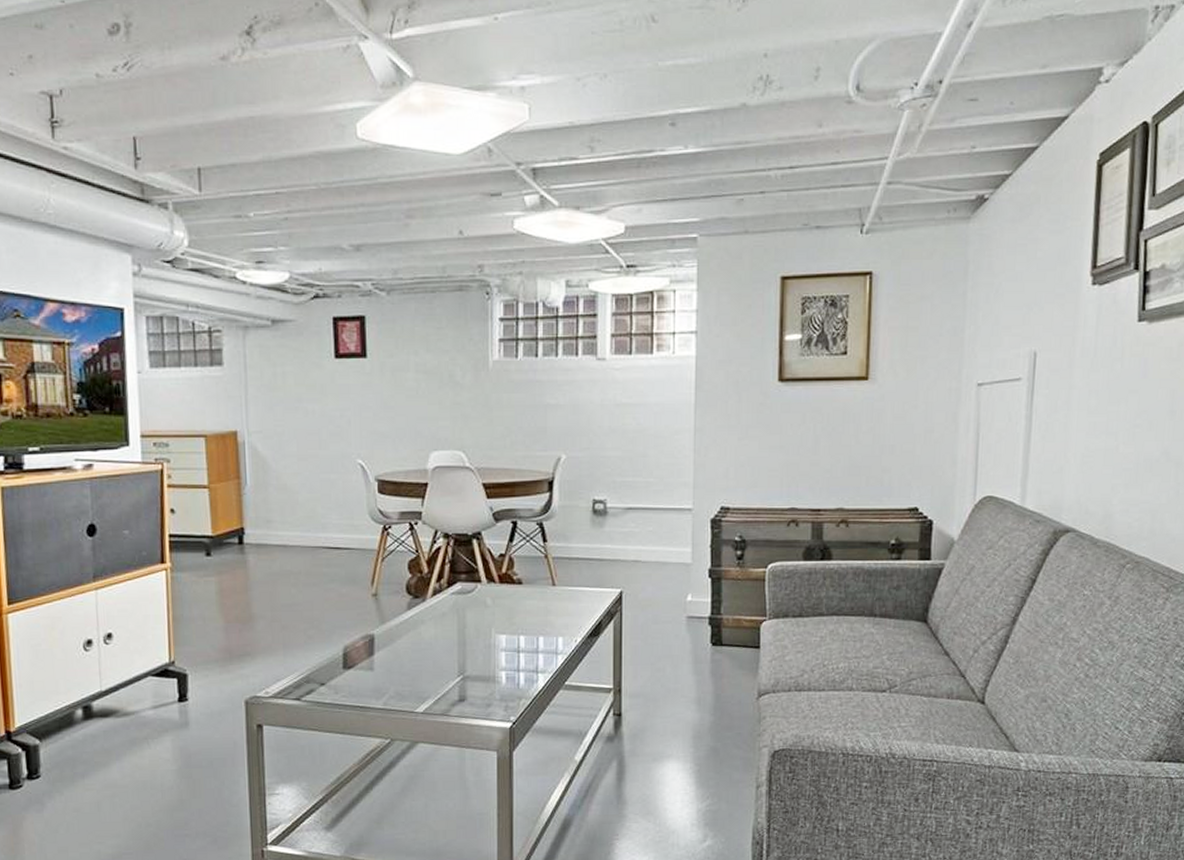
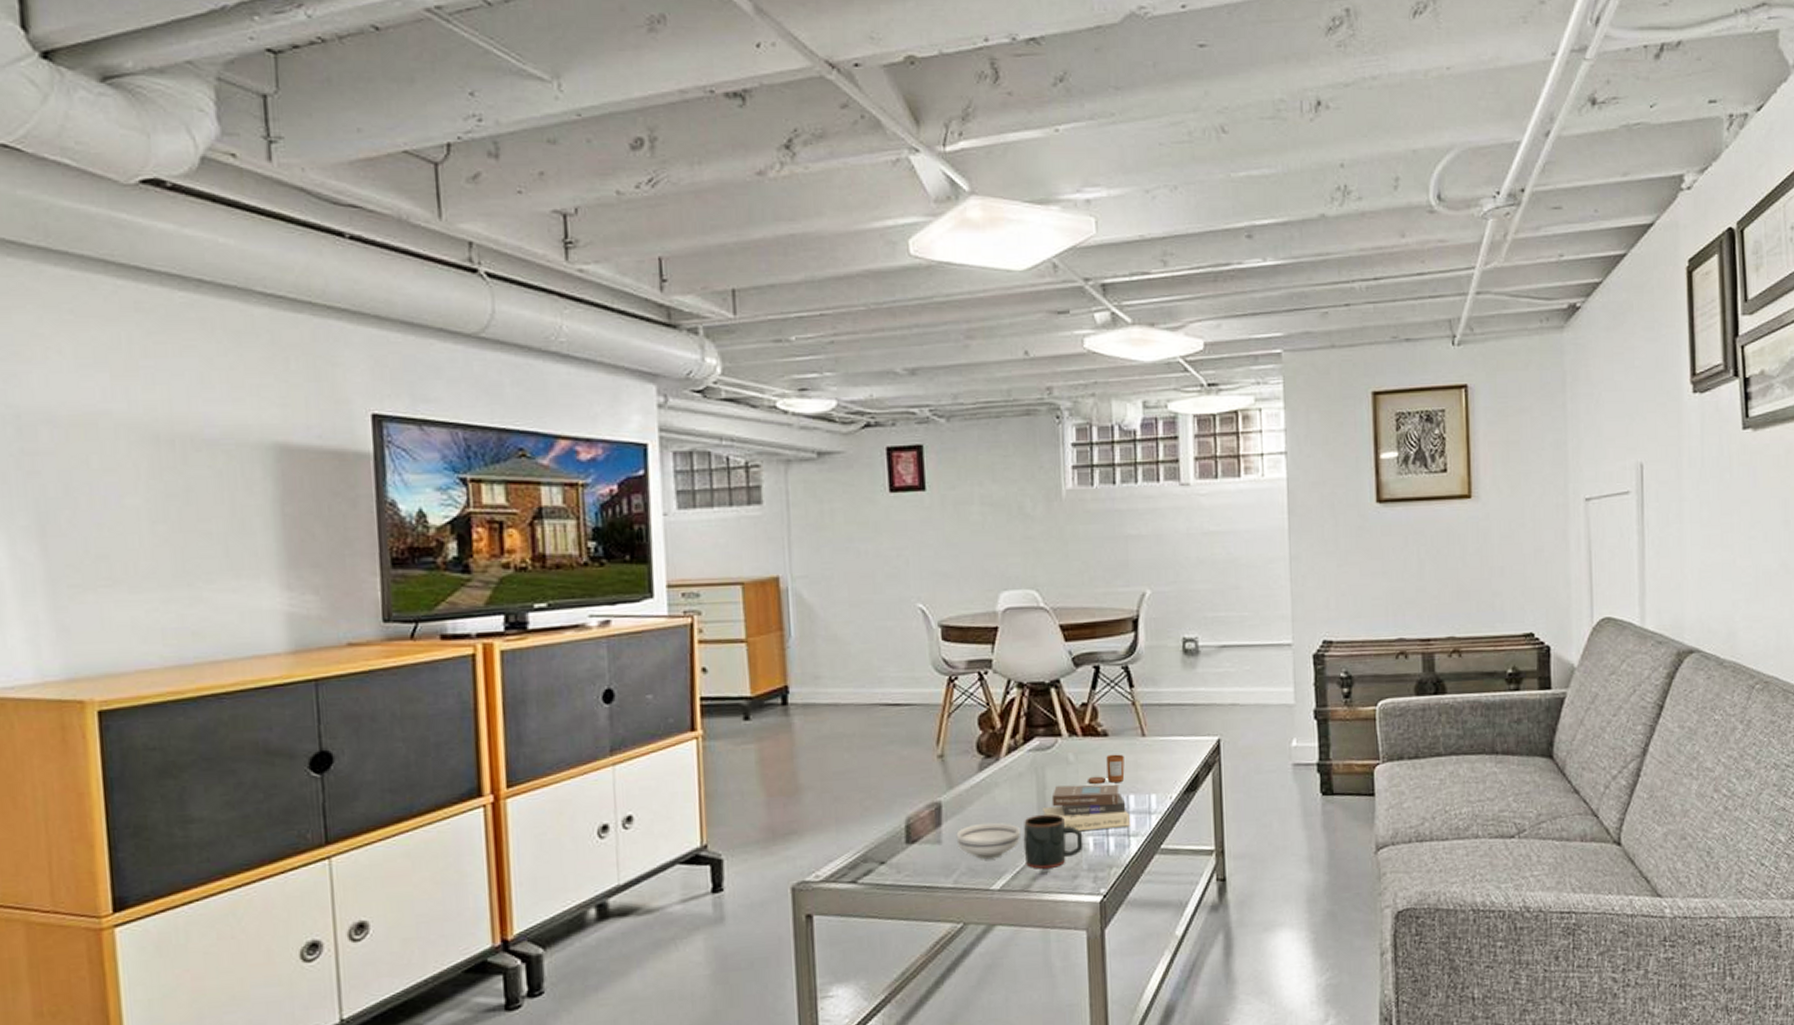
bowl: none [386,654,442,685] -> present [956,822,1020,859]
mug: none [444,649,497,697] -> present [1023,814,1084,869]
books: none [461,625,539,667] -> present [1041,784,1130,832]
candle: none [503,600,536,625] -> present [1088,754,1125,784]

